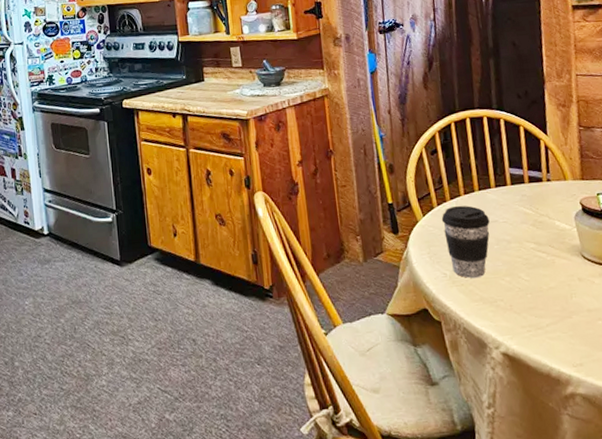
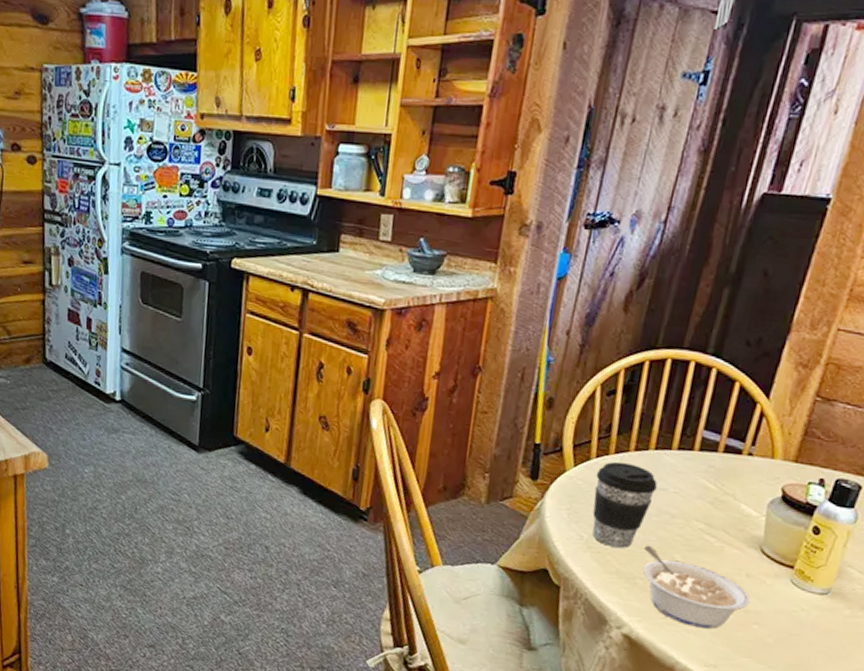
legume: none [495,270,589,334] -> present [642,545,751,629]

